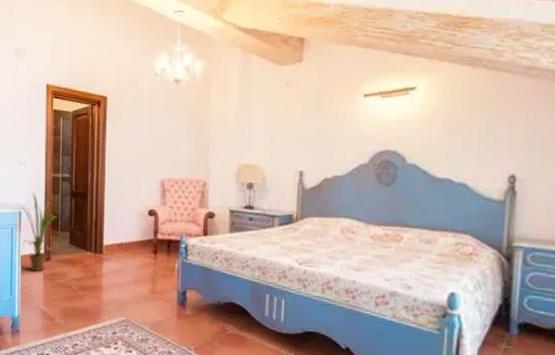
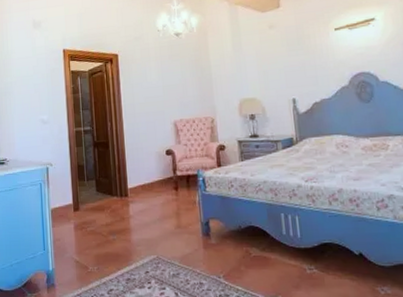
house plant: present [17,192,58,272] -> none [43,147,83,224]

